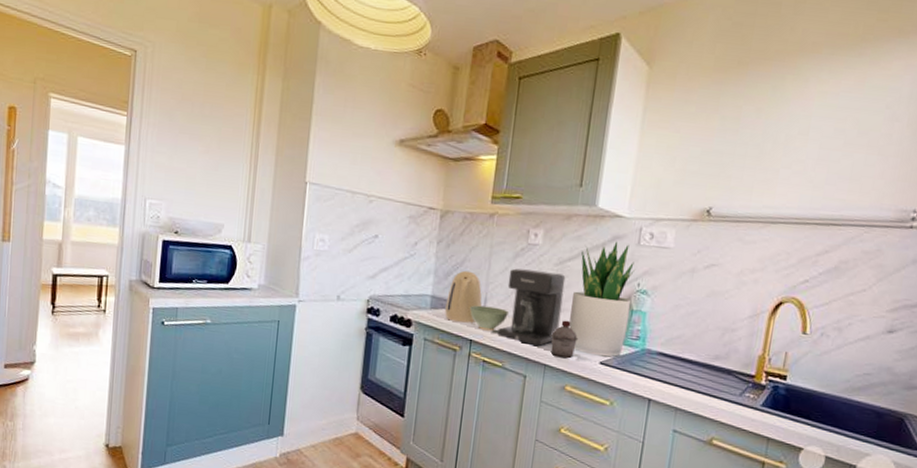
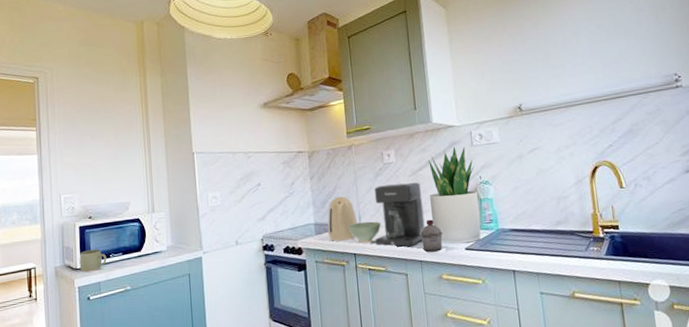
mug: none [157,269,189,295] -> present [79,249,107,273]

